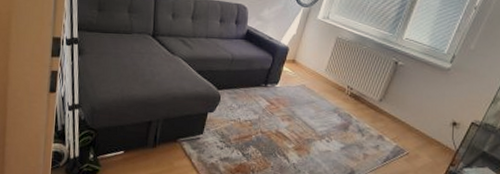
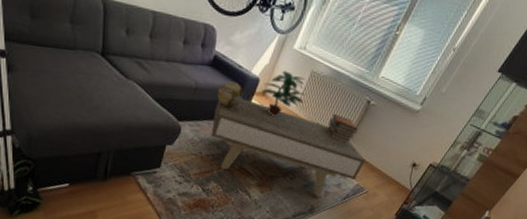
coffee table: none [248,66,401,161] -> present [211,98,365,198]
decorative sphere: none [252,52,276,75] -> present [217,81,244,107]
potted plant: none [290,39,333,81] -> present [260,71,306,116]
book stack: none [358,76,389,105] -> present [328,114,358,144]

